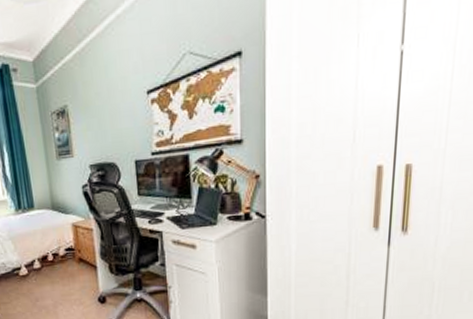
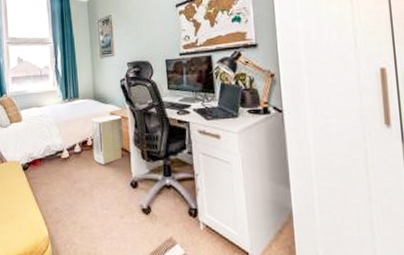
air purifier: none [50,226,89,280] -> present [91,115,124,164]

